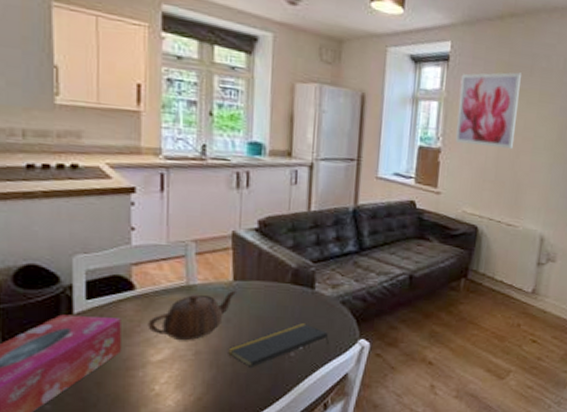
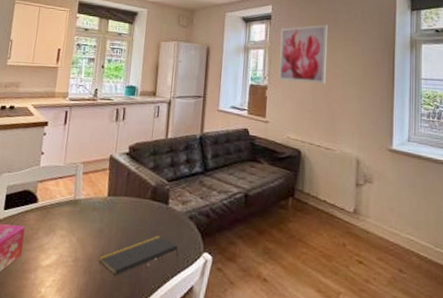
teapot: present [148,290,238,341] -> none [43,204,110,248]

